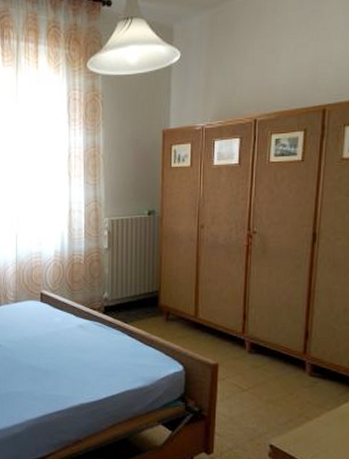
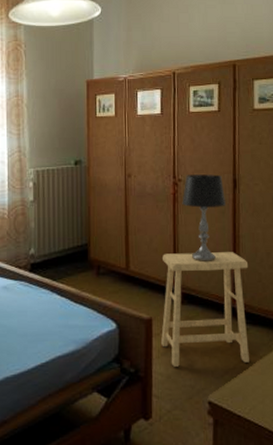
stool: none [226,304,323,414] -> present [161,252,249,367]
table lamp: none [255,227,304,314] -> present [182,174,227,262]

